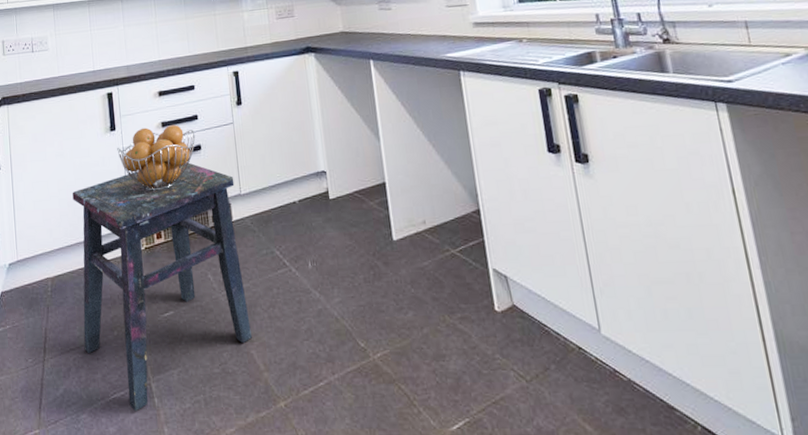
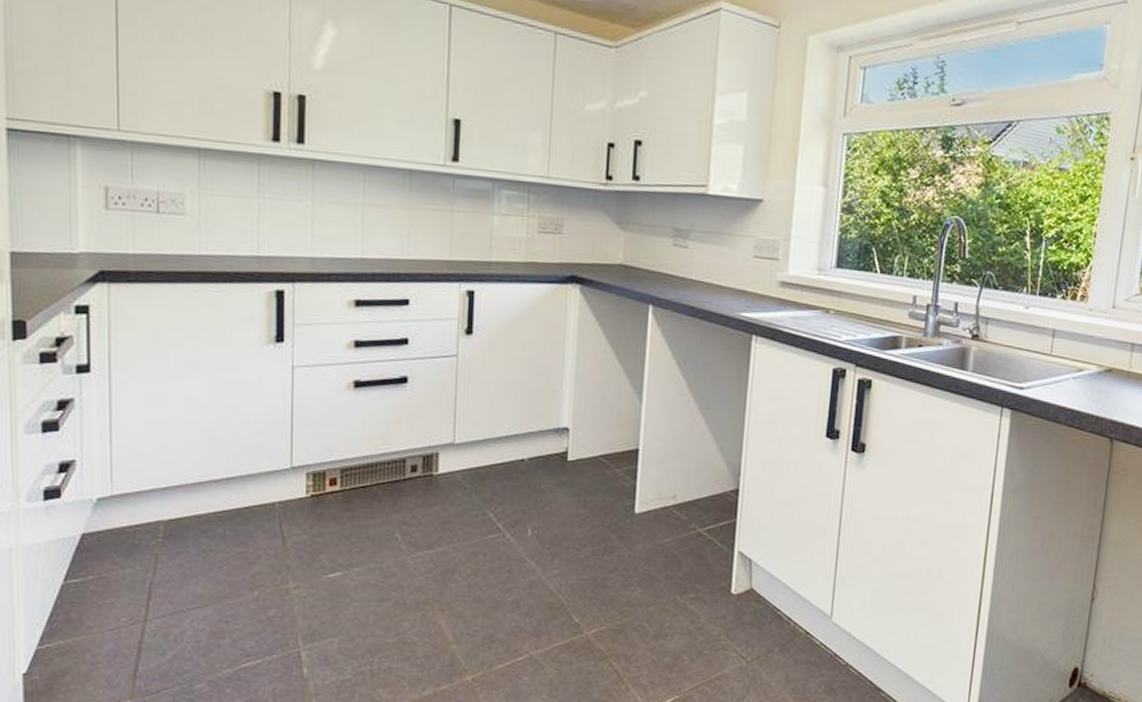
side table: present [72,162,253,412] -> none [207,396,448,683]
fruit basket: present [117,125,196,191] -> none [283,344,402,427]

